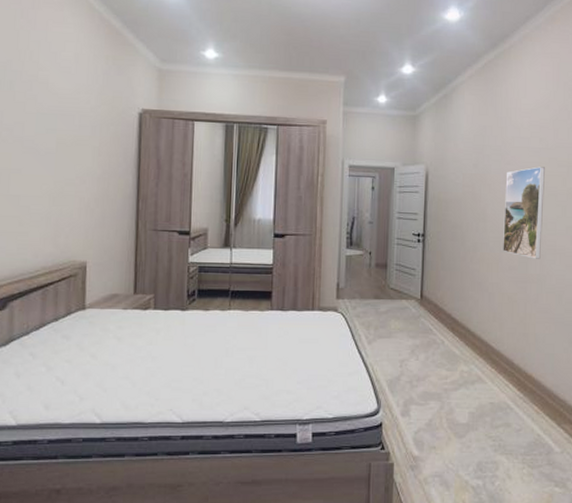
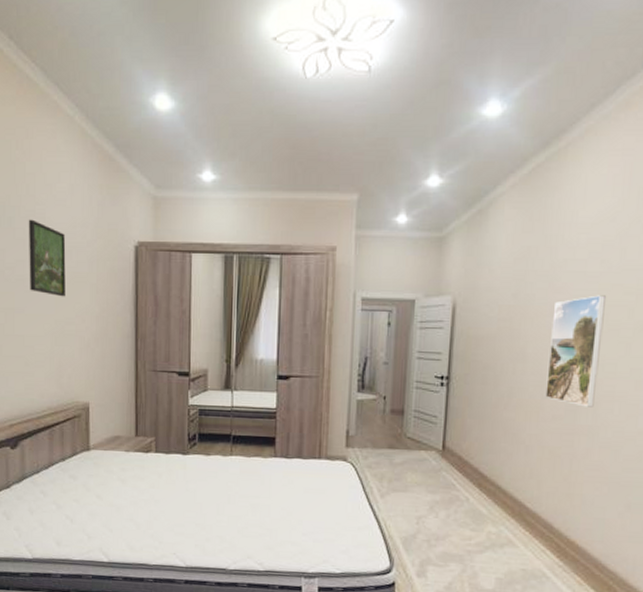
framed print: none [28,84,69,159] -> present [28,219,66,297]

